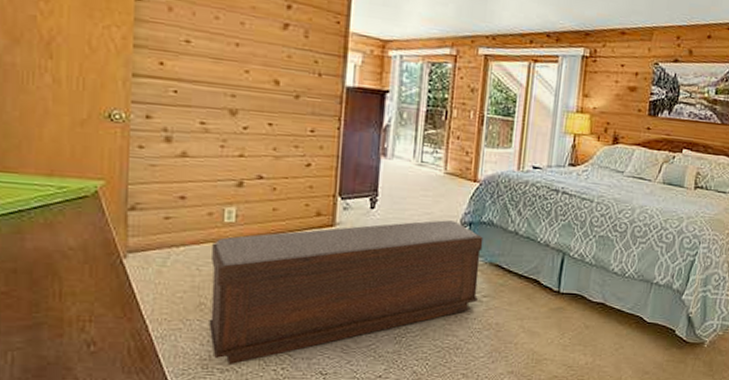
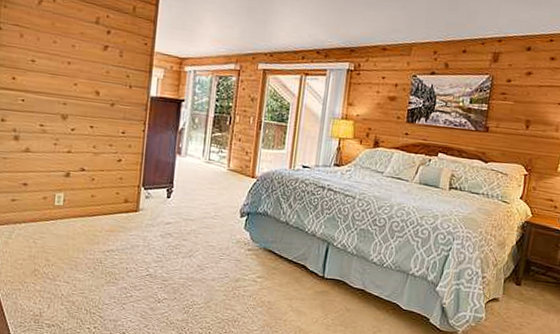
bench: present [208,220,484,366] -> none [40,209,259,322]

